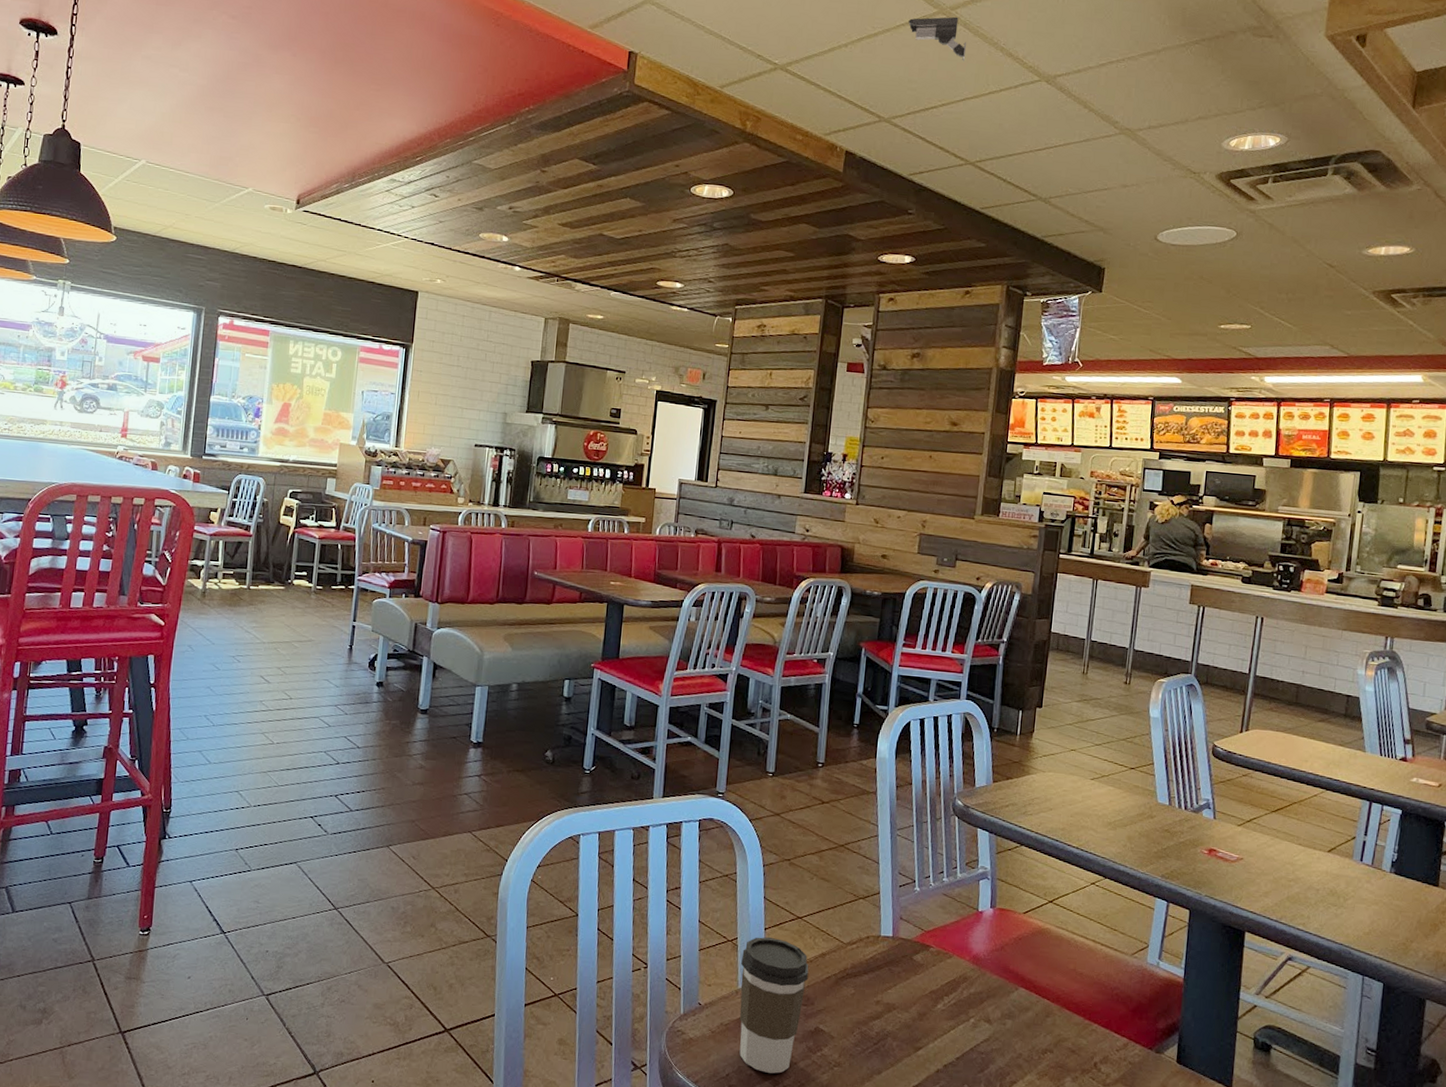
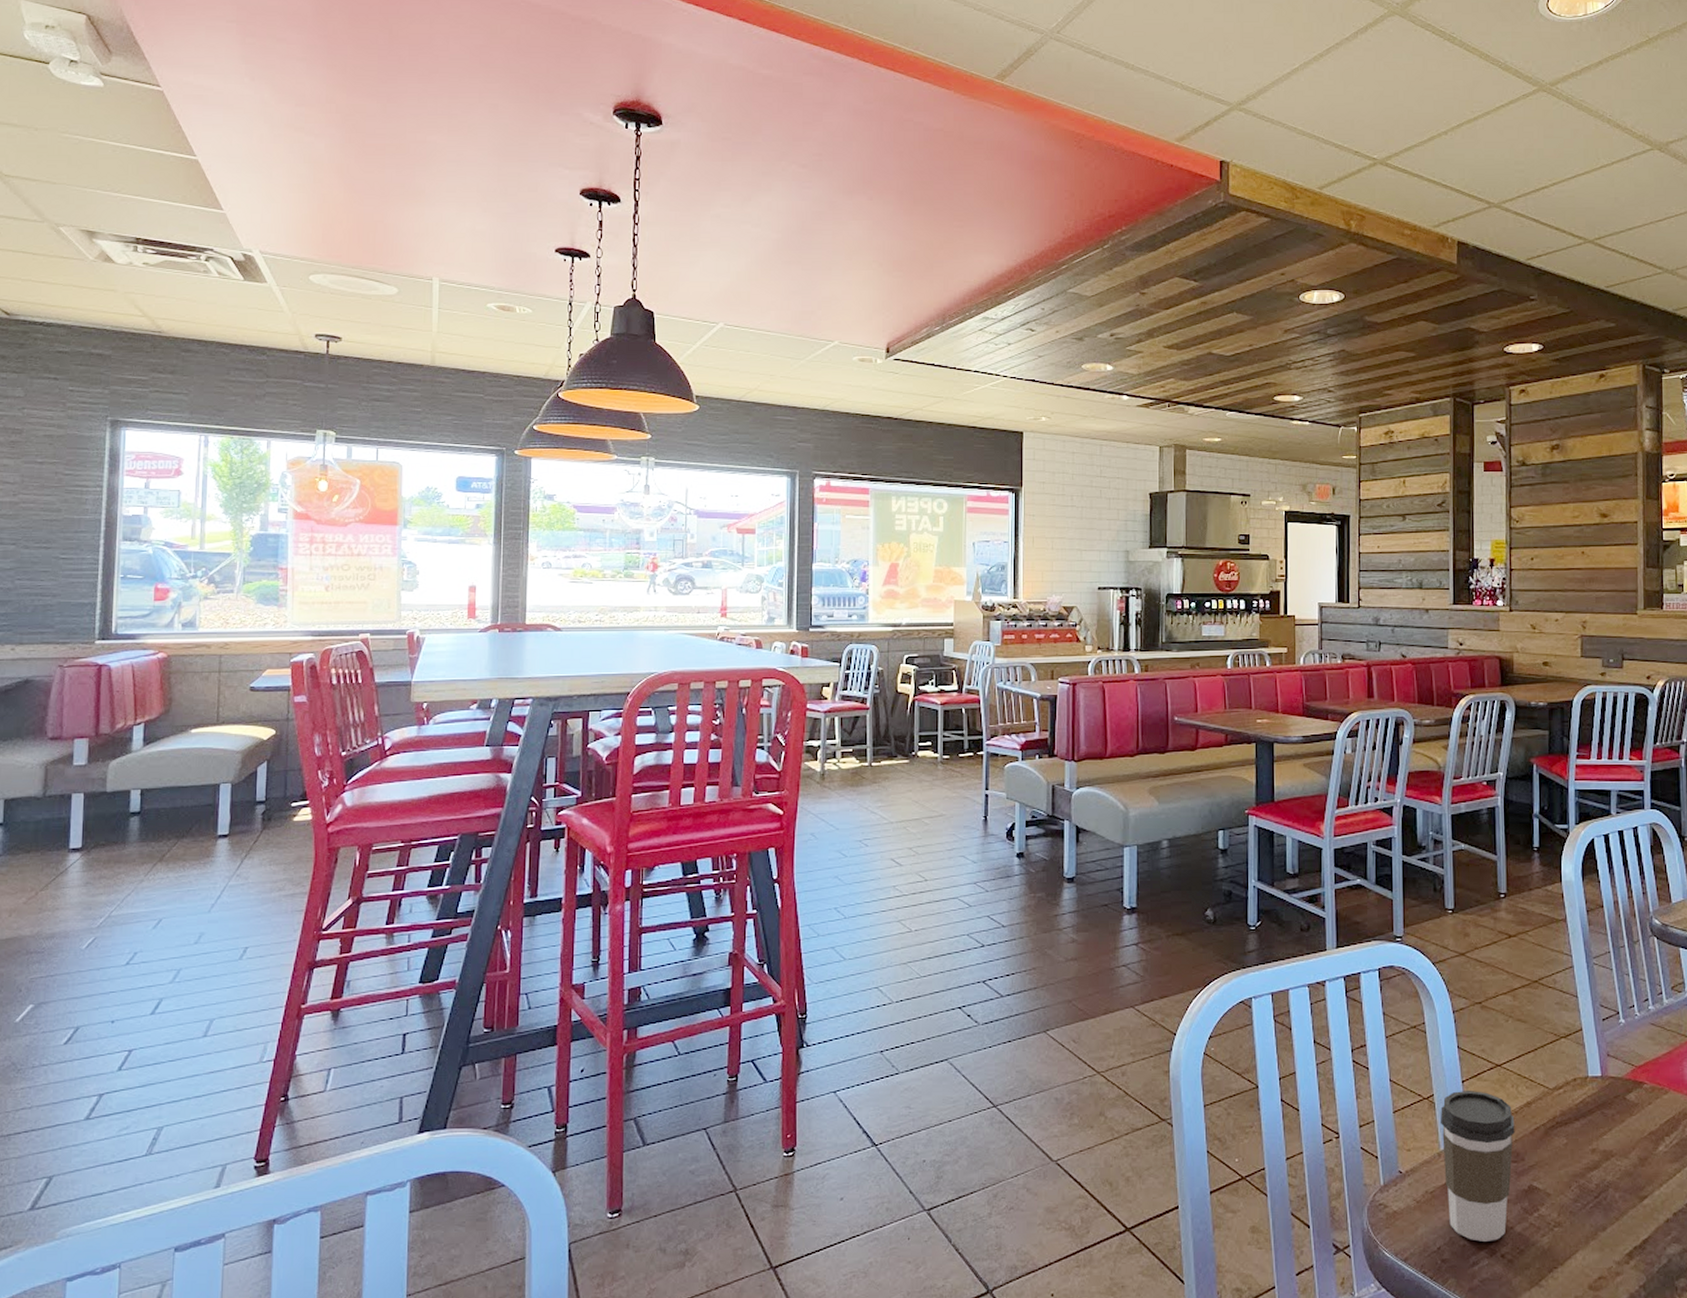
security camera: present [908,16,967,61] -> none [1508,92,1572,137]

